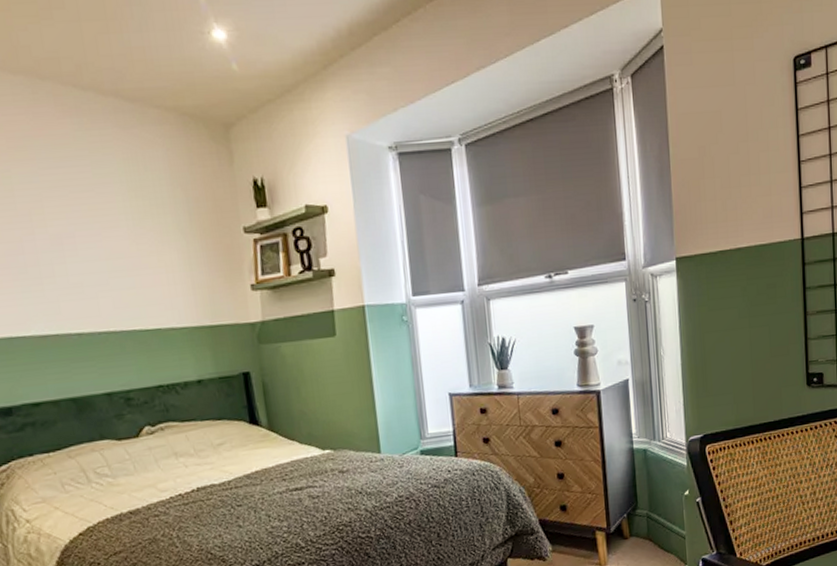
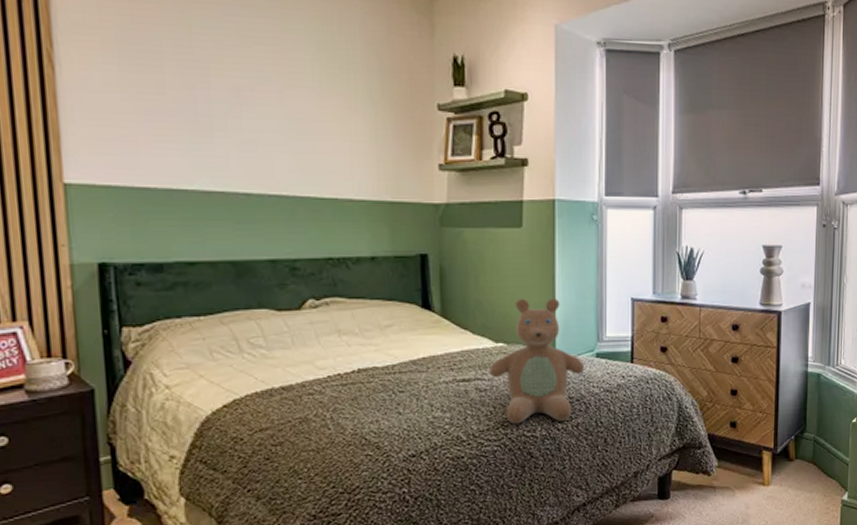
teddy bear: none [319,401,411,527] -> present [489,298,585,425]

